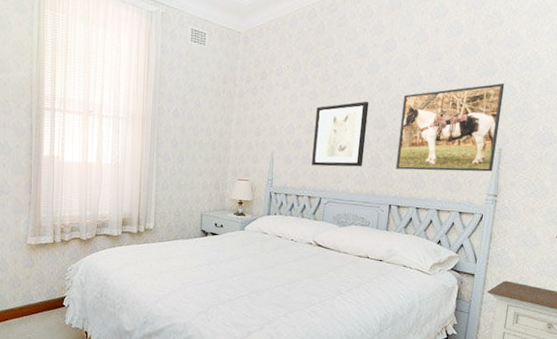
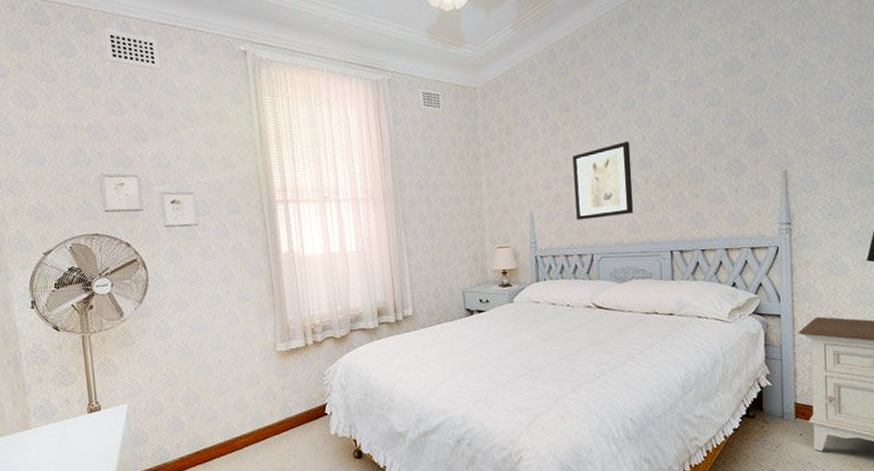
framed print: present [395,82,505,172] -> none [666,98,781,210]

